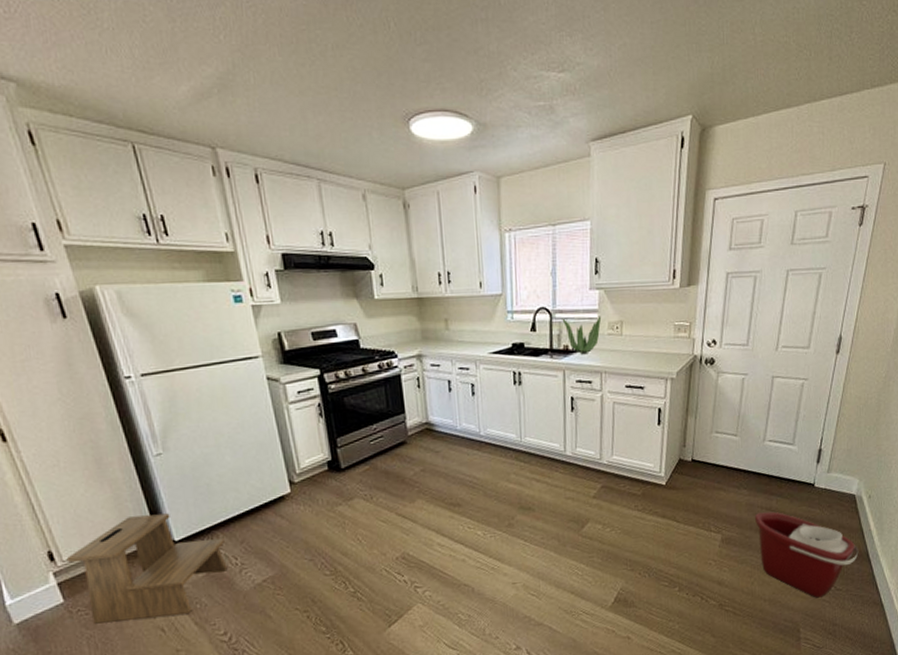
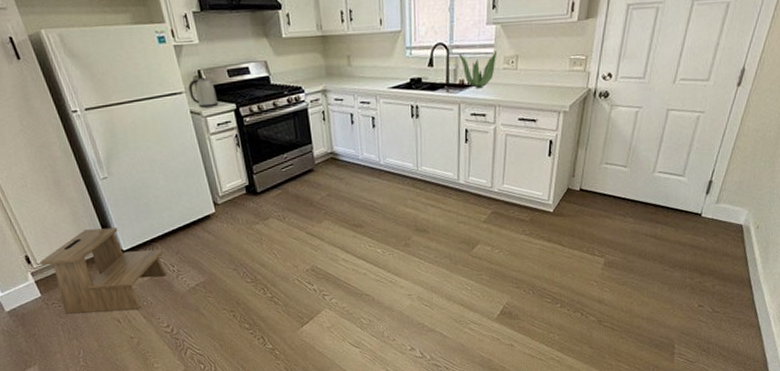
kettle: none [266,341,299,374] -> present [188,78,218,108]
bucket: present [754,511,859,598] -> none [638,238,741,319]

